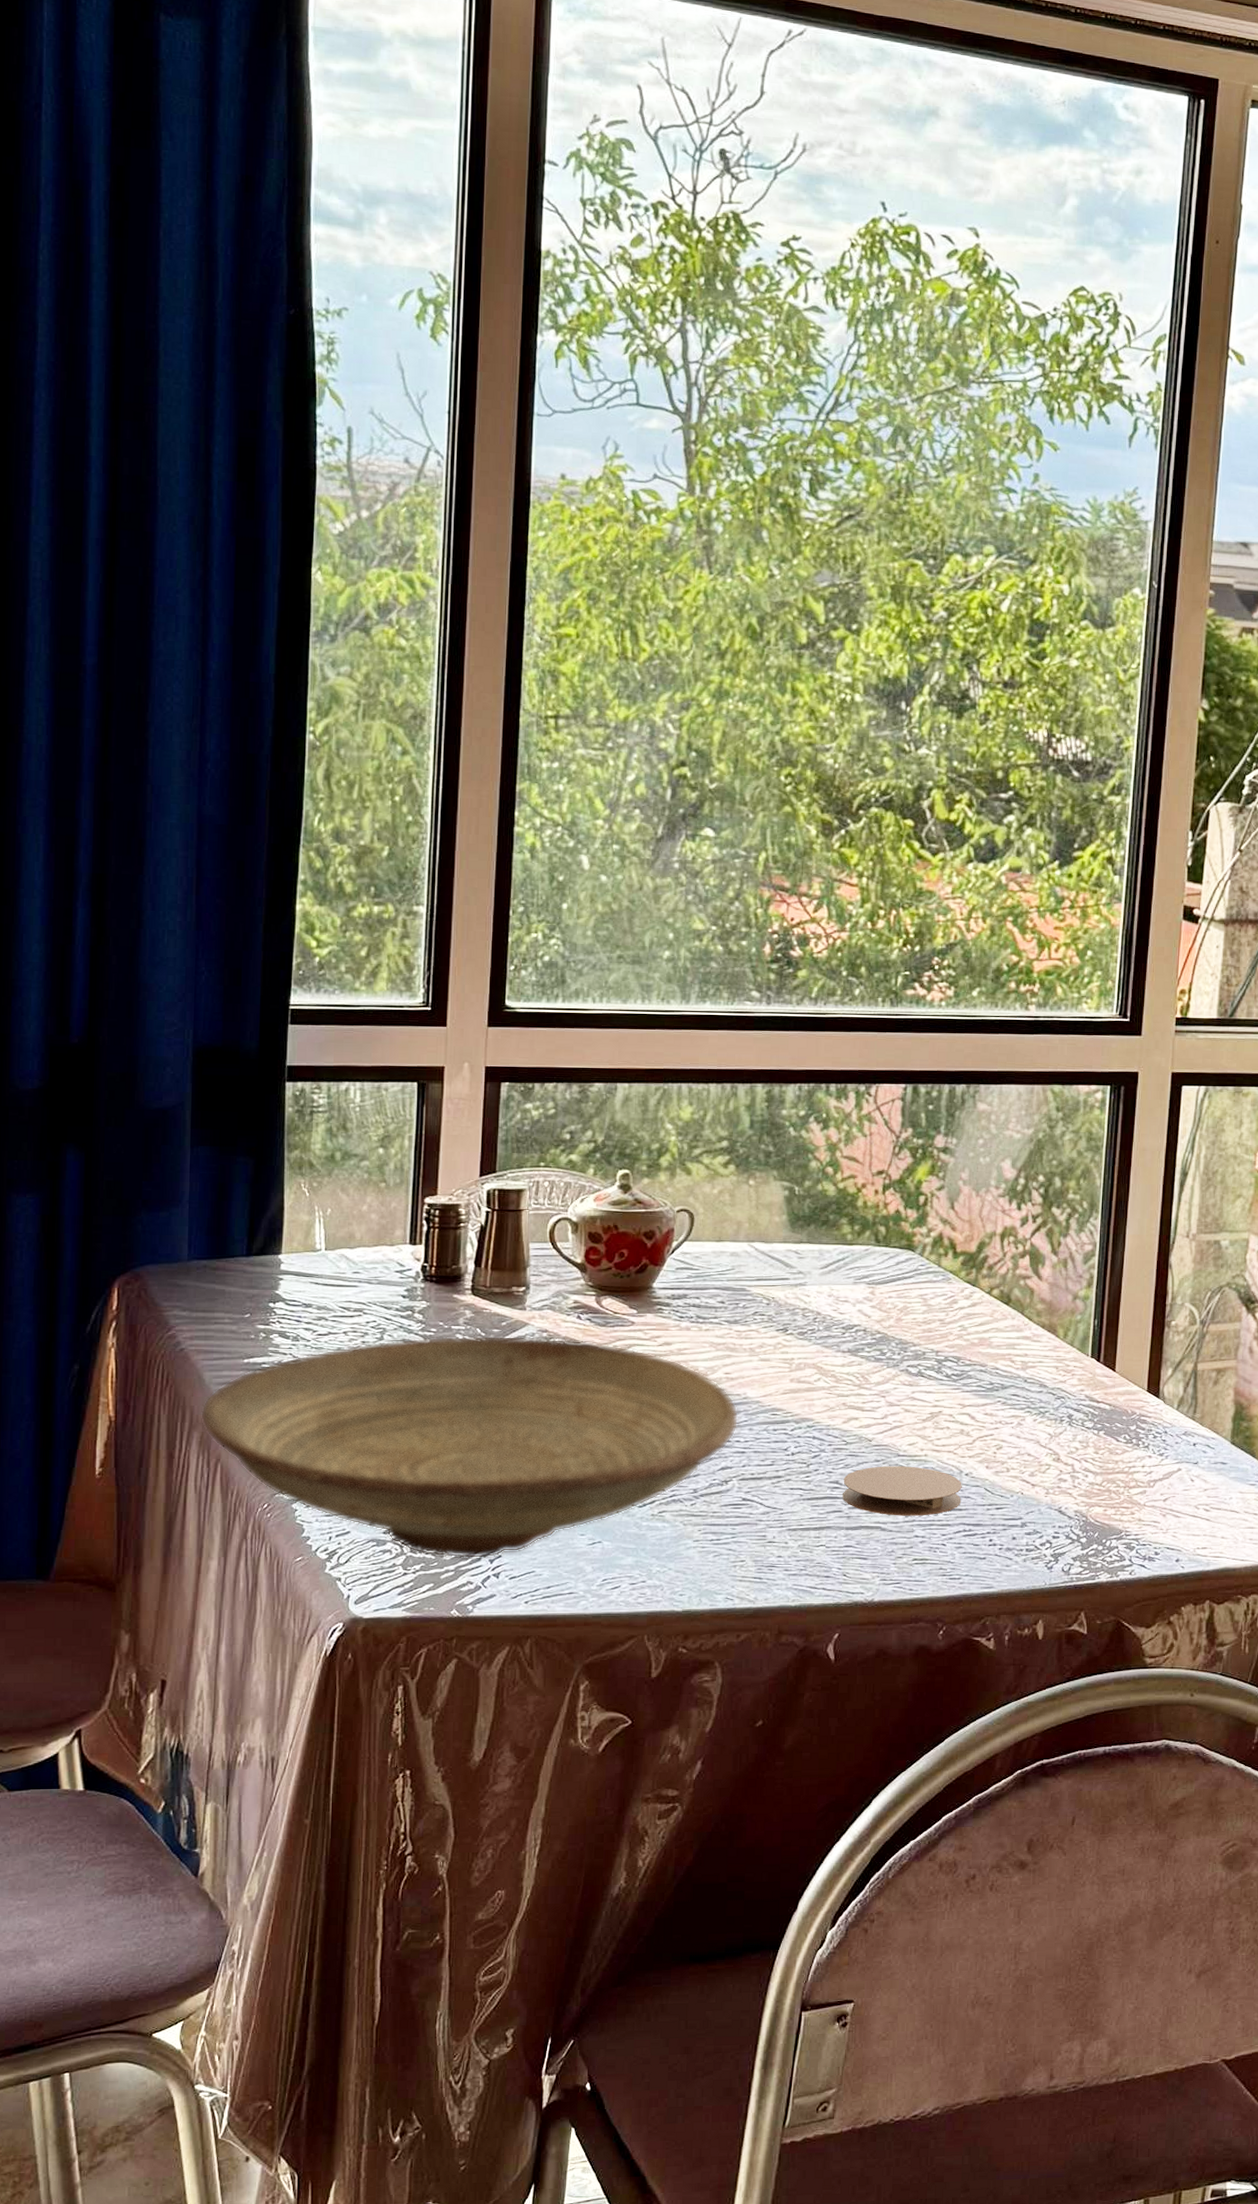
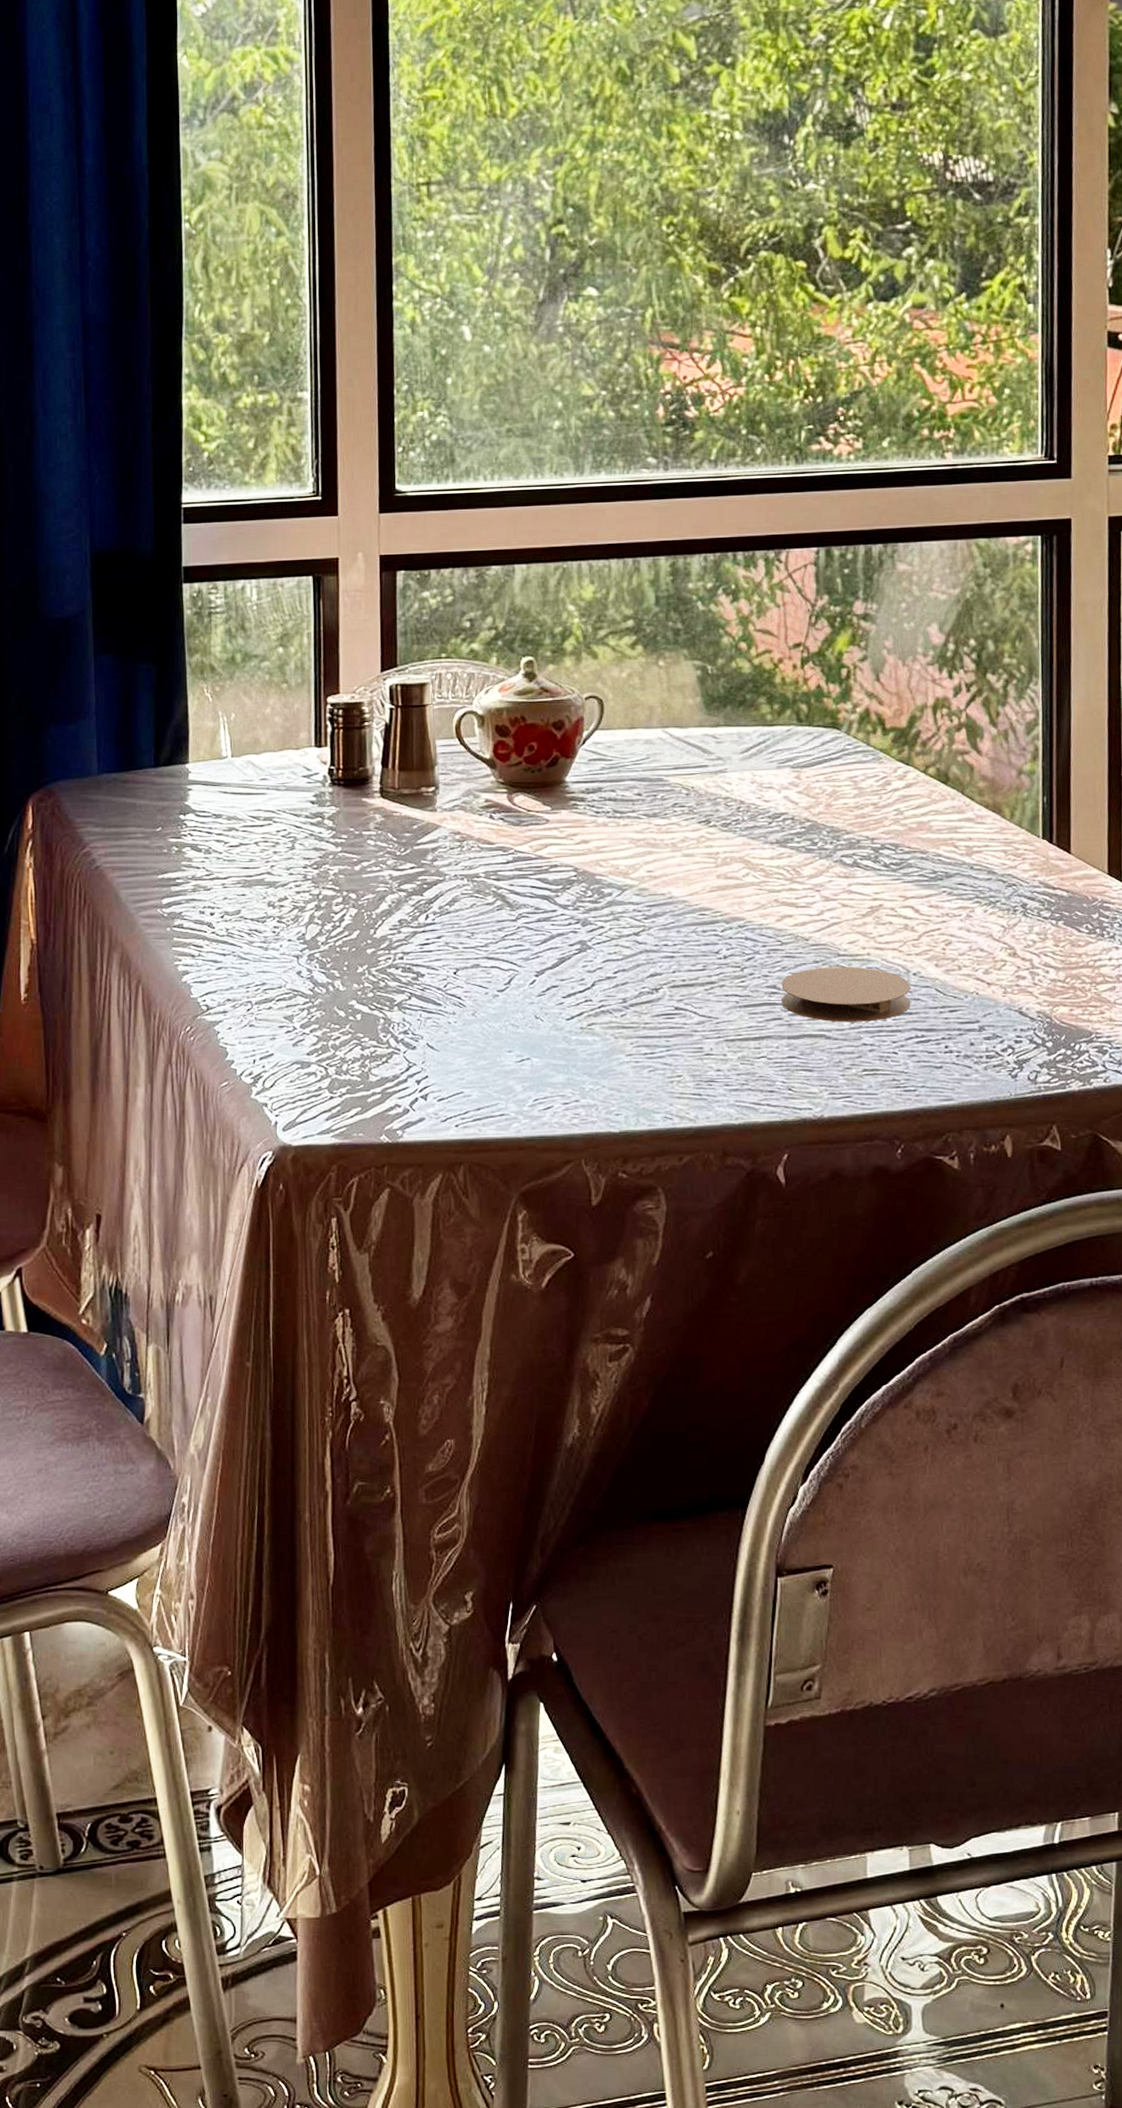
decorative bowl: present [200,1335,739,1559] -> none [118,839,666,1080]

